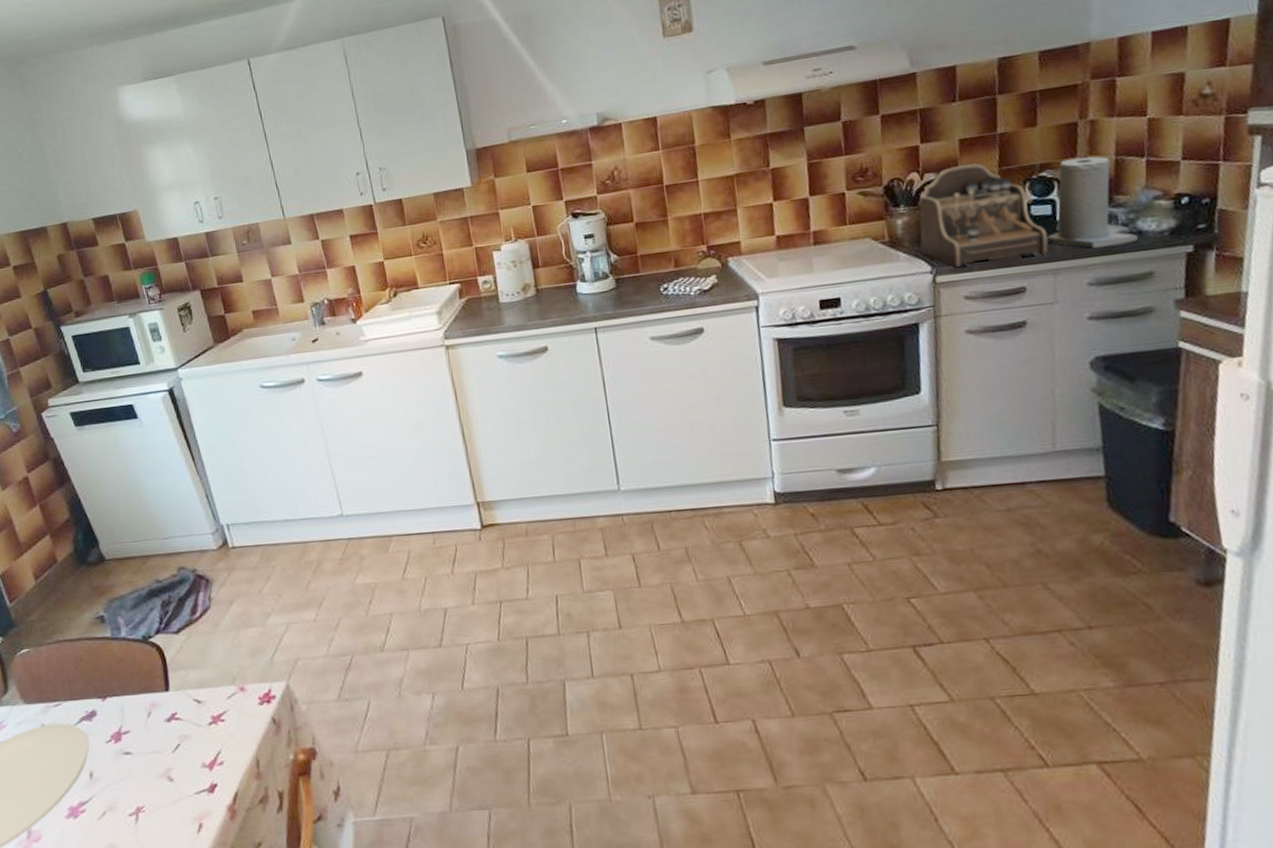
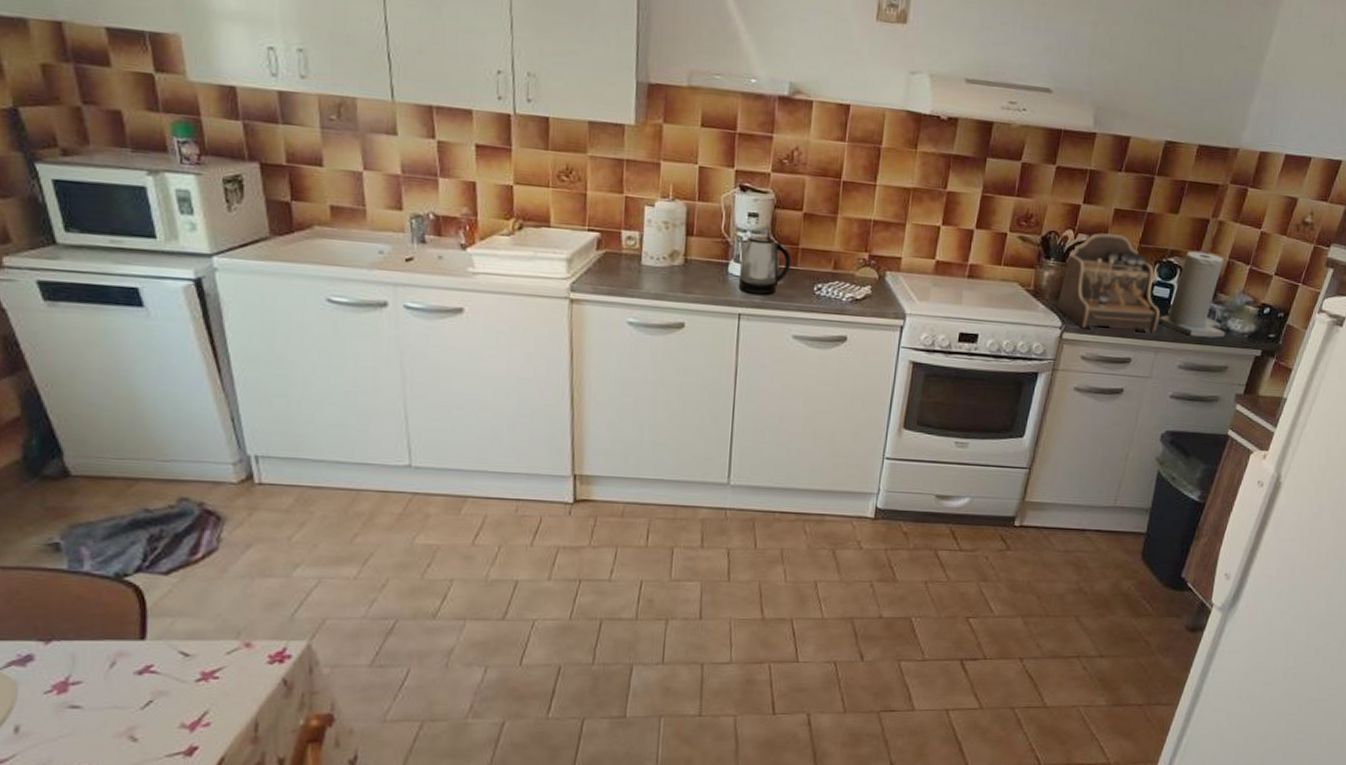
kettle: none [582,251,634,309] -> present [738,234,792,296]

